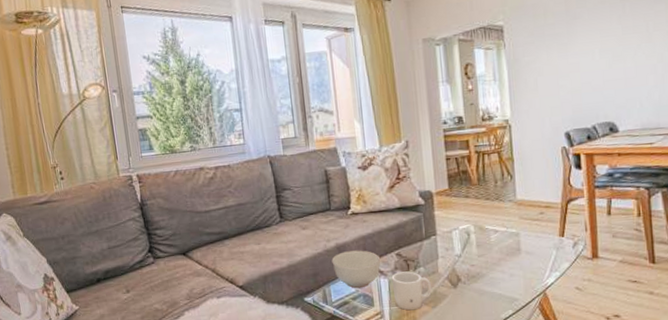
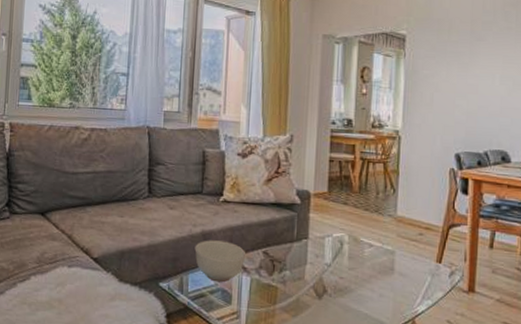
mug: present [391,271,433,311] -> none [254,271,296,316]

